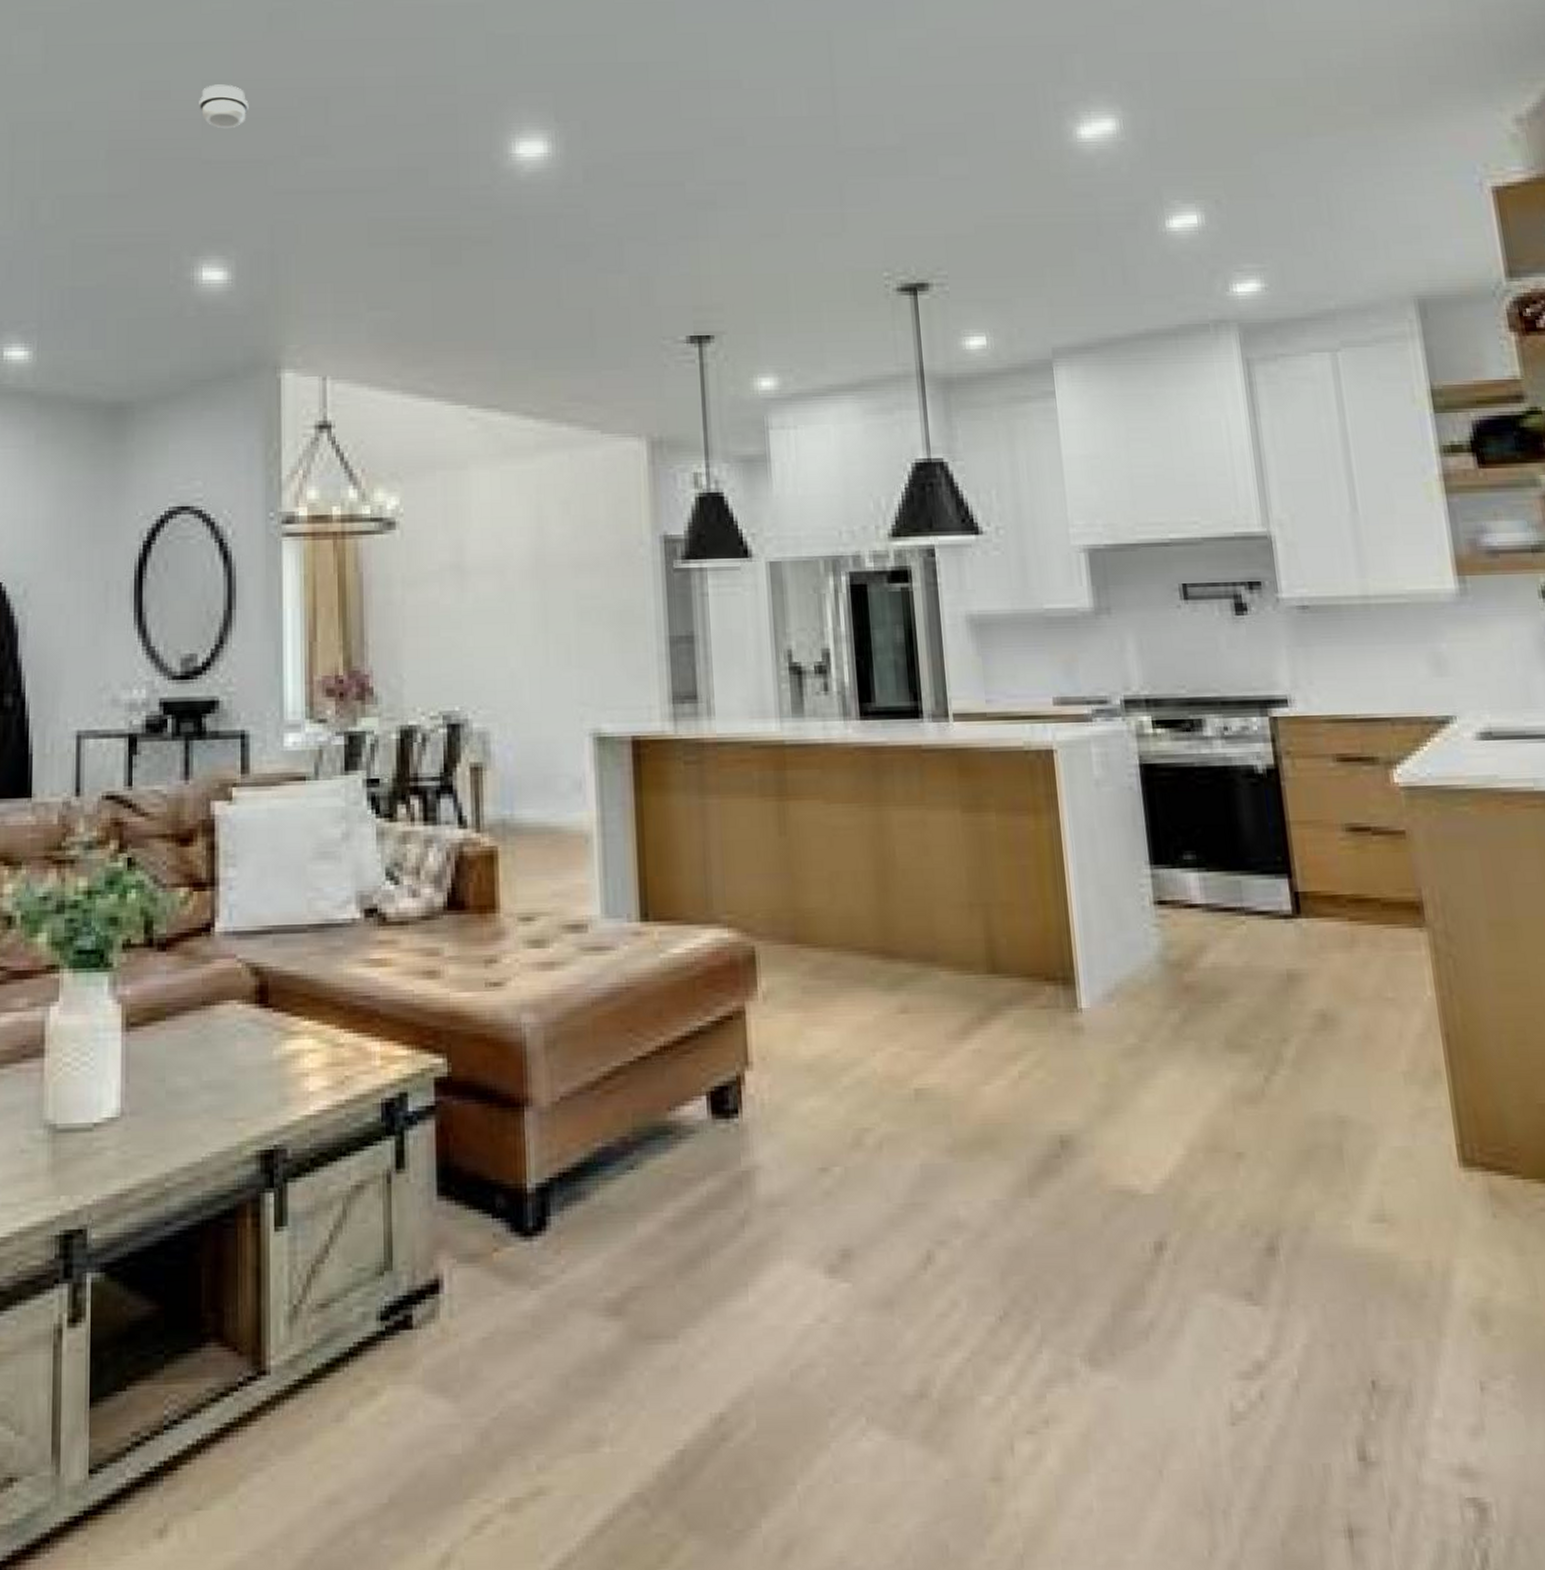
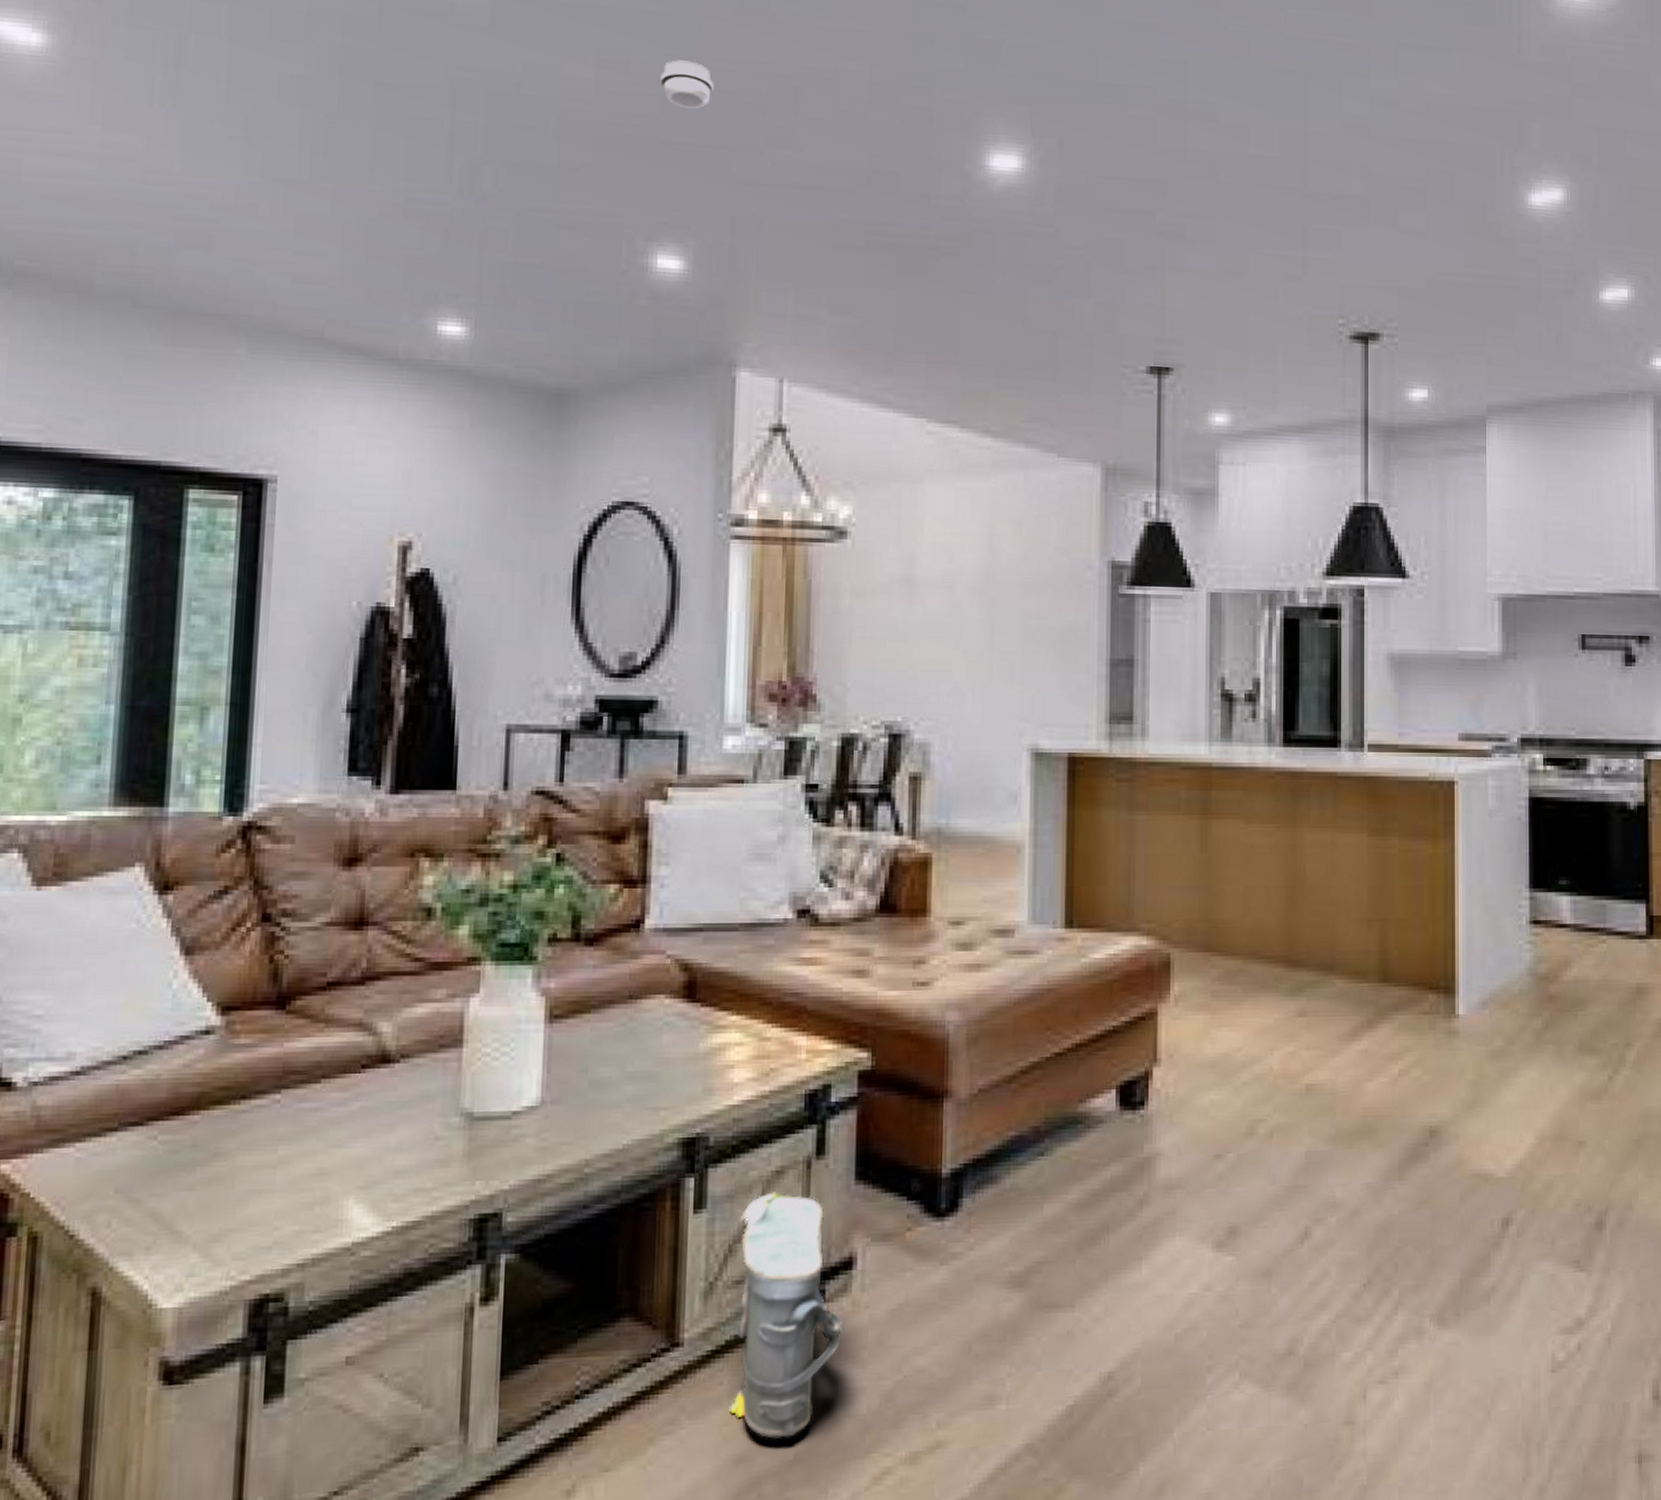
bag: none [319,1208,433,1479] -> present [728,1192,843,1439]

